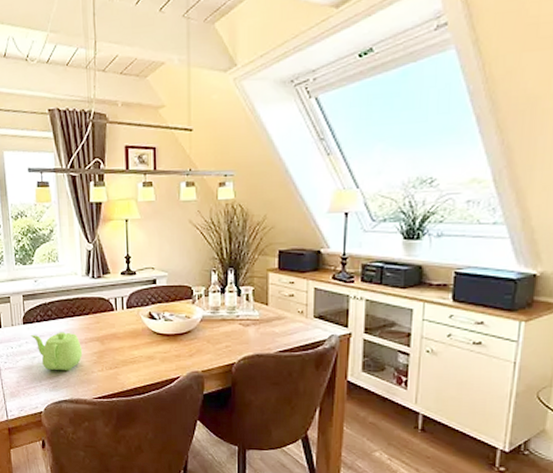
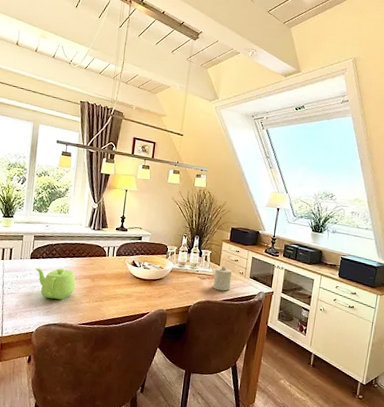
candle: none [262,305,287,339] -> present [213,266,233,291]

